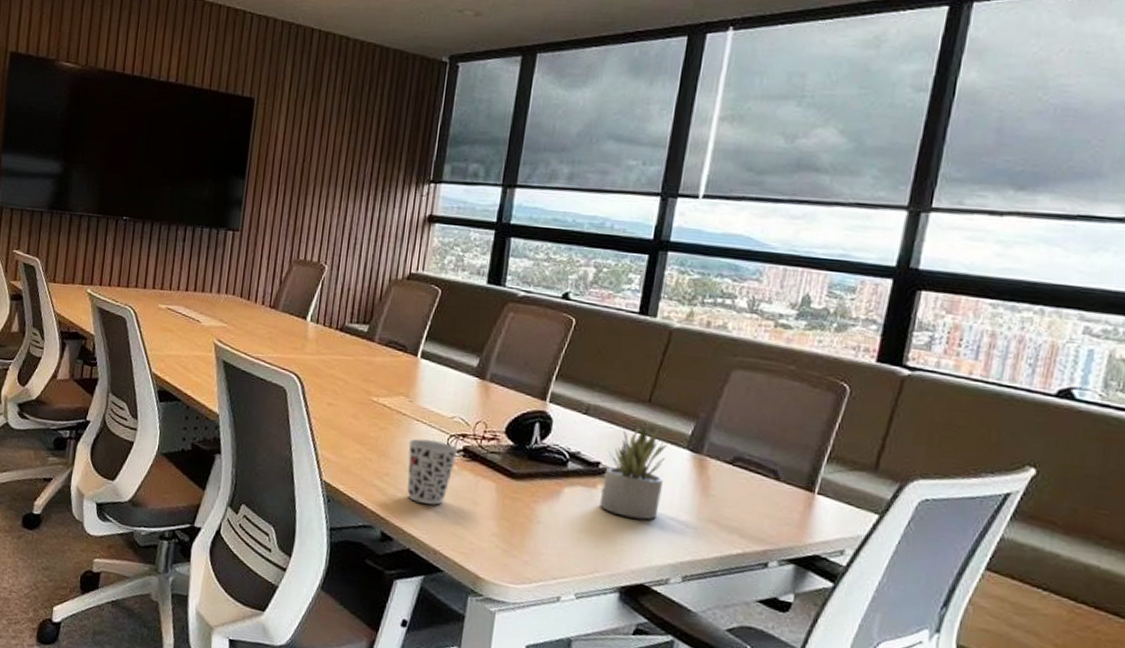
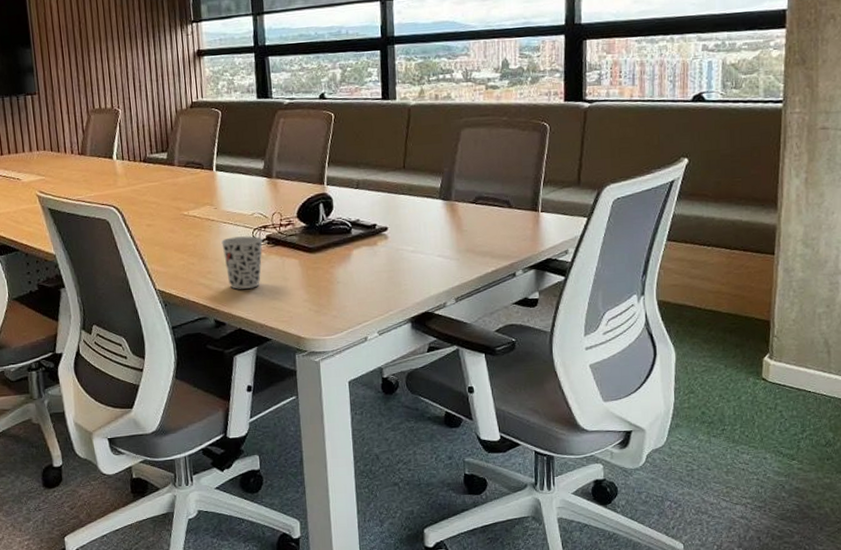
succulent plant: present [600,425,668,520] -> none [381,187,428,263]

